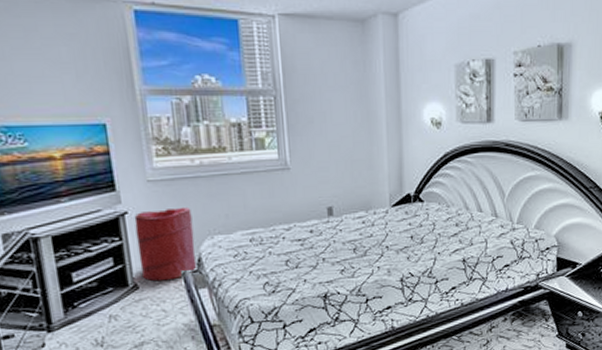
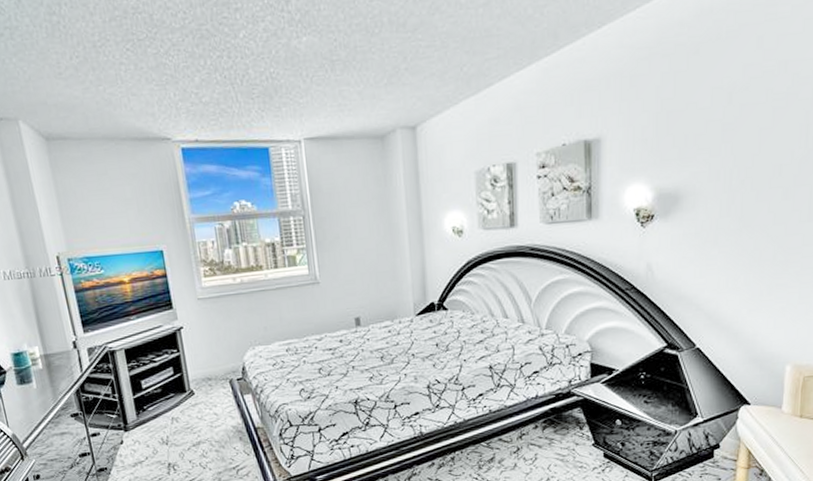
laundry hamper: present [134,206,197,282] -> none [188,321,242,388]

